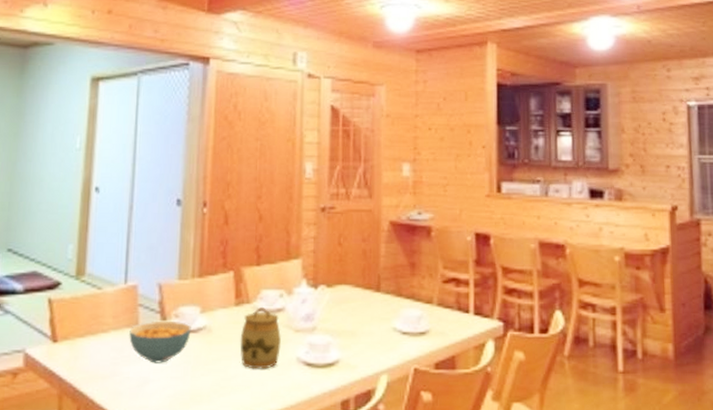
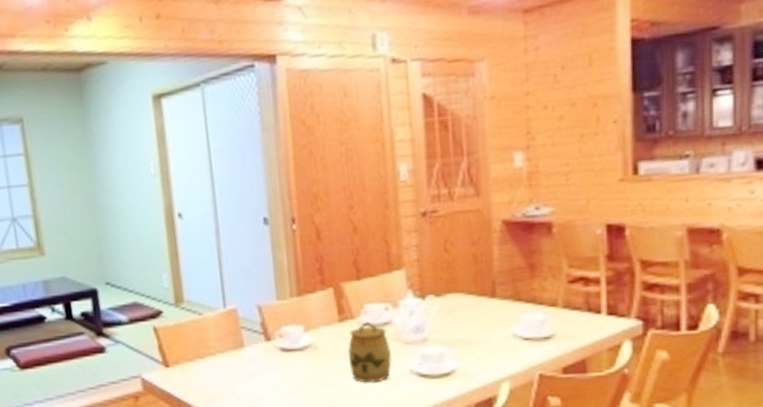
cereal bowl: present [129,320,191,363] -> none [236,340,298,382]

